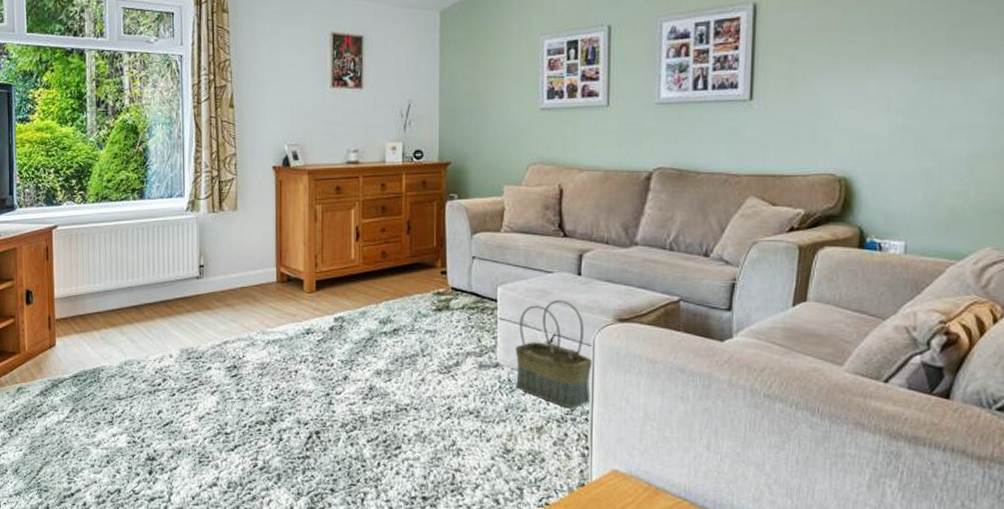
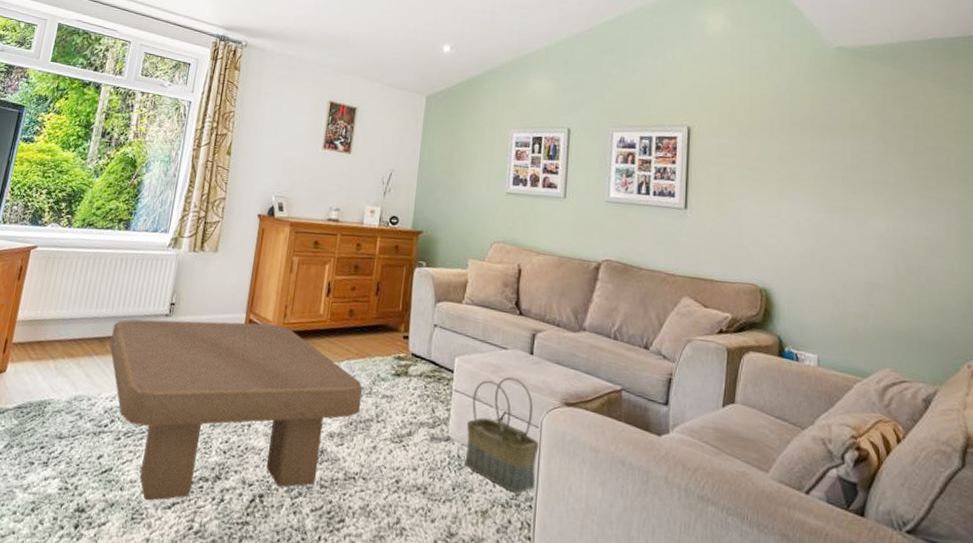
coffee table: none [147,274,405,446] -> present [110,319,363,501]

